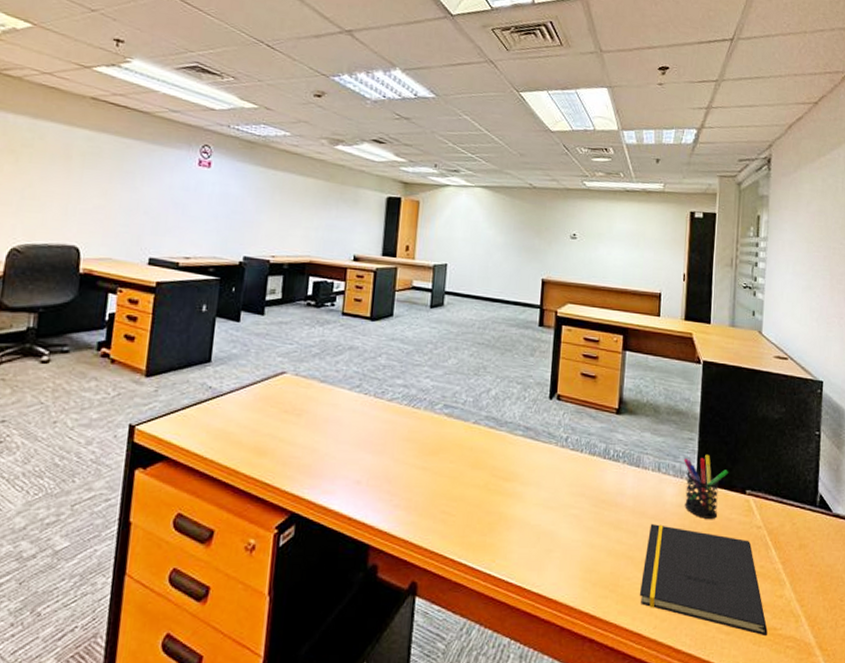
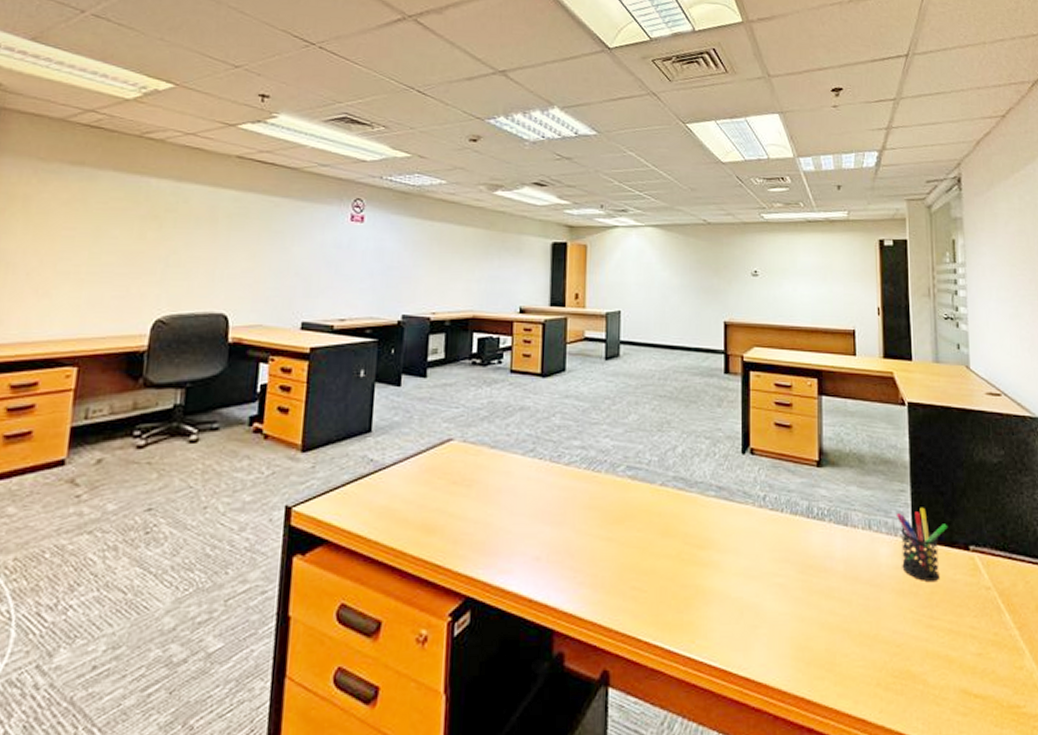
notepad: present [639,524,768,637] -> none [859,590,1010,716]

